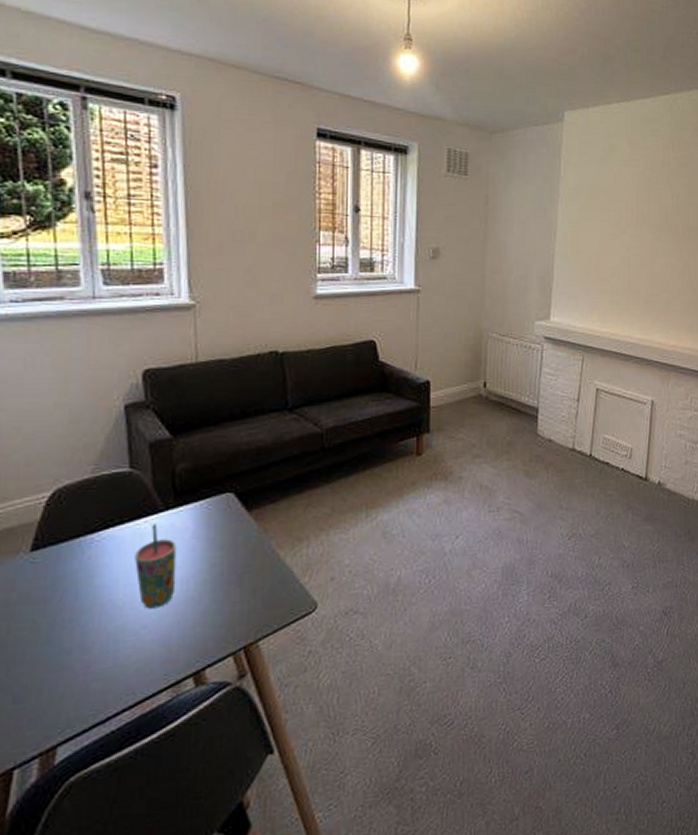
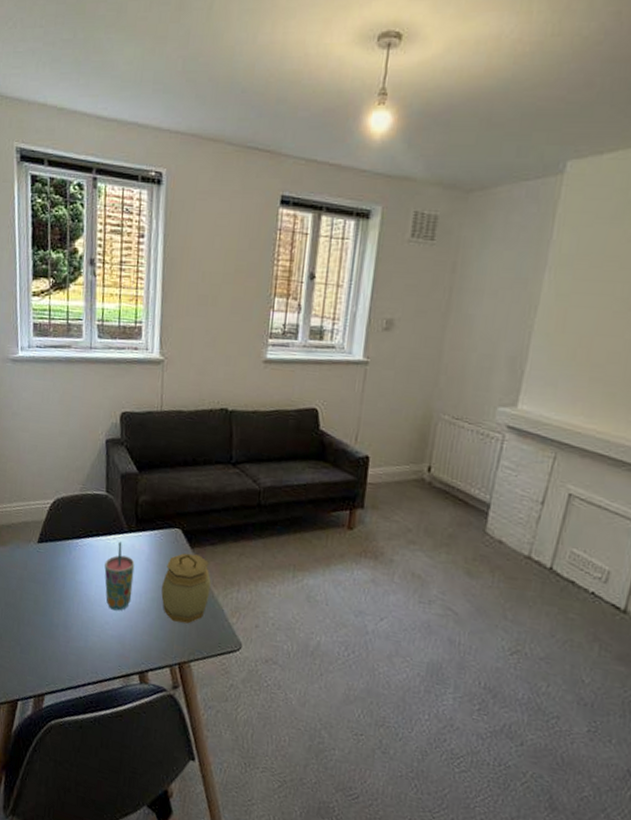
jar: none [215,517,275,600] -> present [161,553,211,624]

